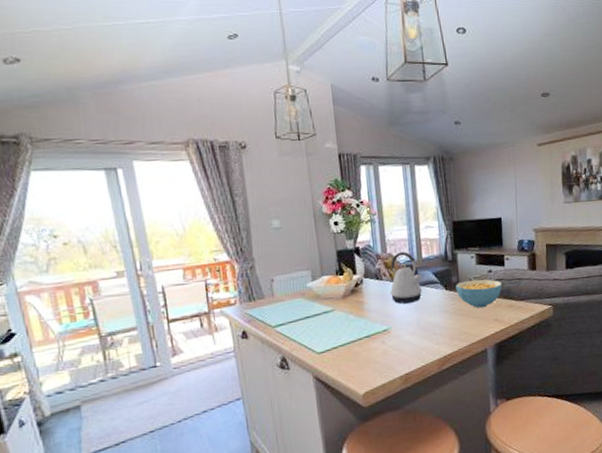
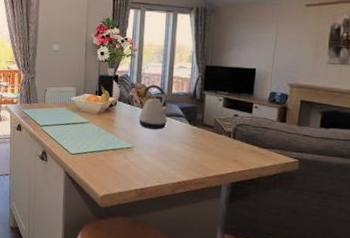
cereal bowl: present [455,279,503,308] -> none [199,119,247,148]

